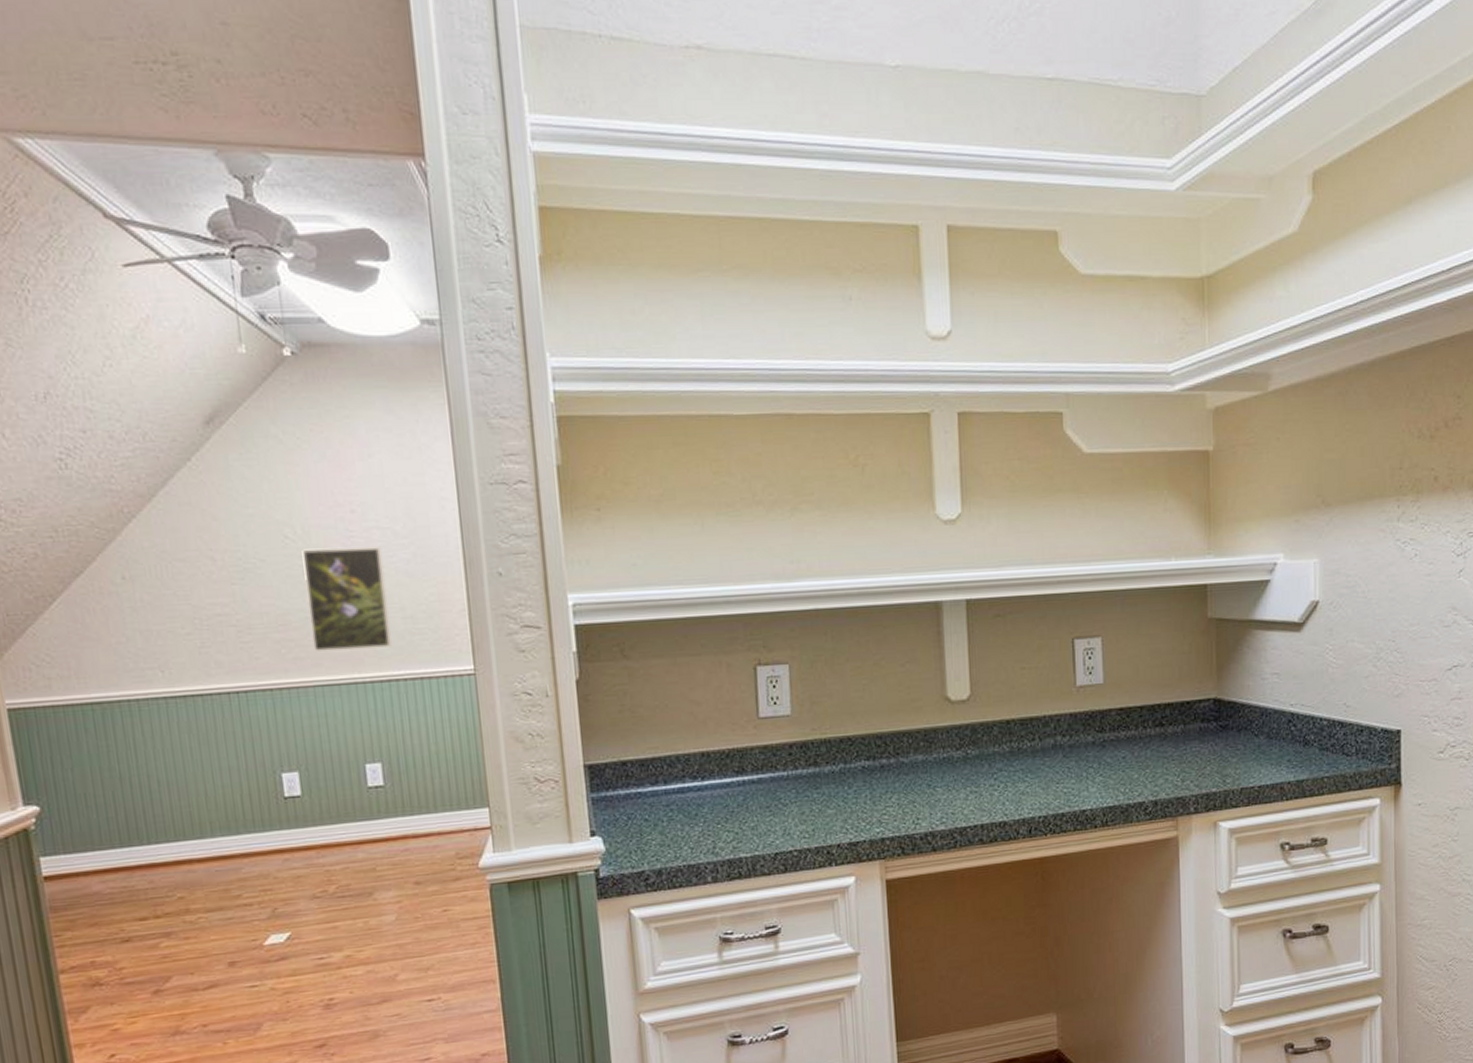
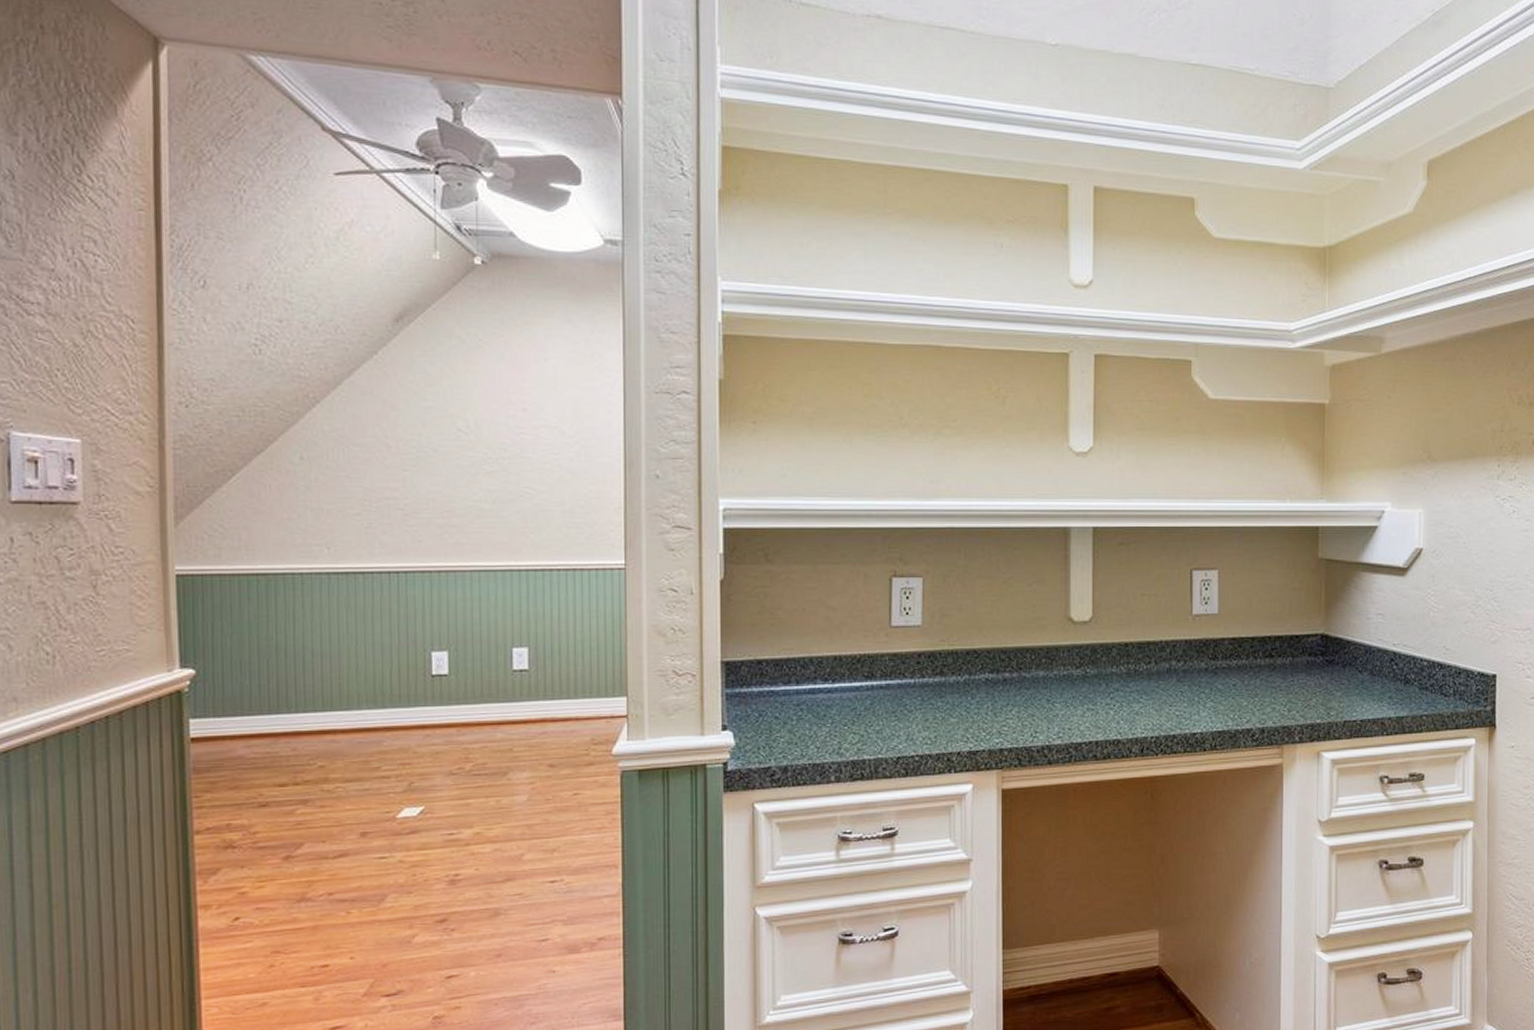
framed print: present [302,546,392,653] -> none [472,442,549,540]

